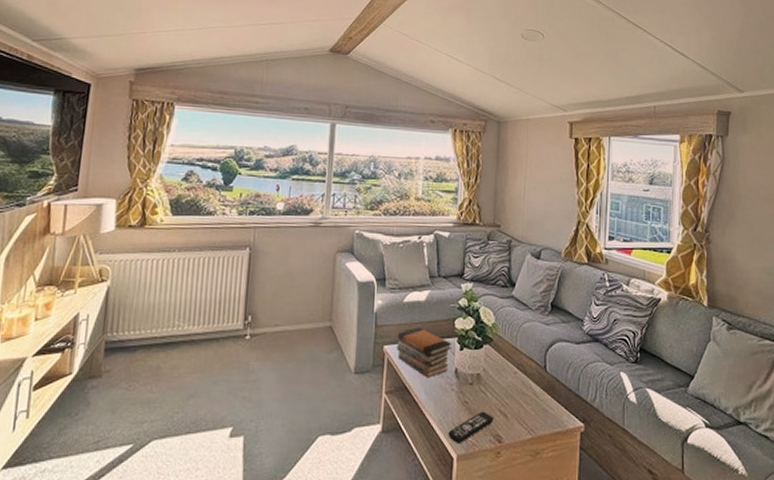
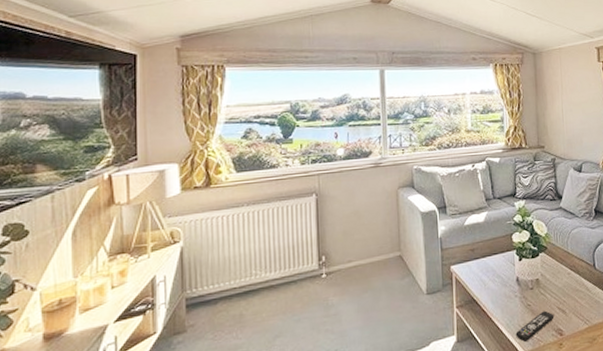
book stack: present [396,327,452,378] -> none [462,245,512,289]

